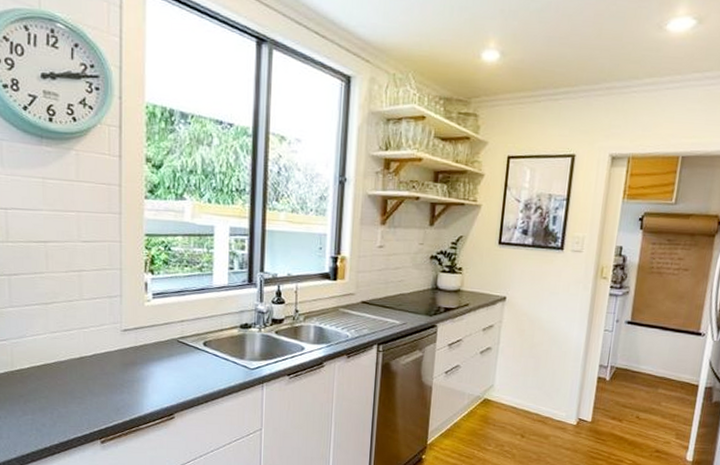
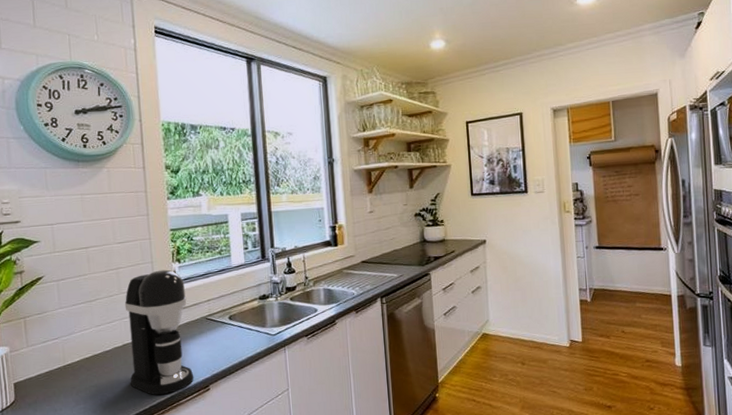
coffee maker: none [85,279,158,417] -> present [124,269,194,396]

